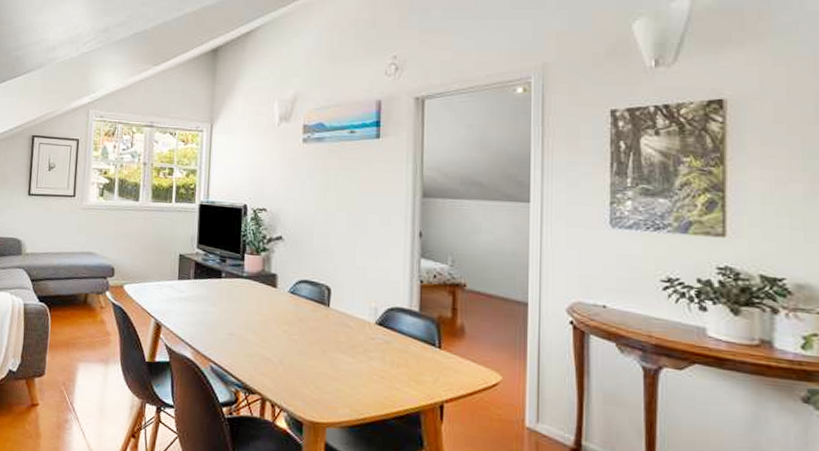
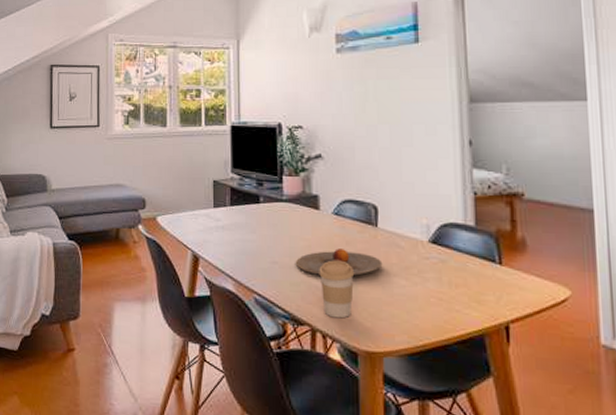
plate: none [250,325,332,351] -> present [295,248,383,276]
coffee cup: none [272,335,306,390] -> present [319,260,355,319]

